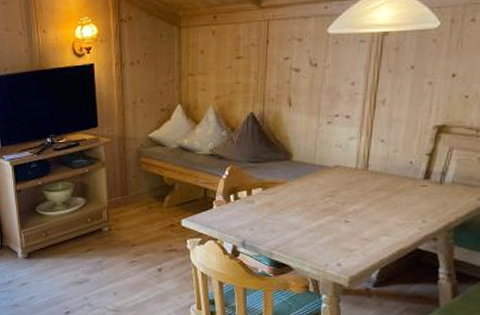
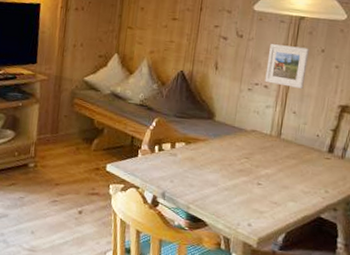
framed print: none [346,67,396,114] -> present [265,44,309,89]

